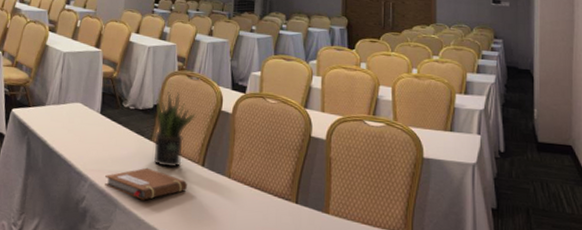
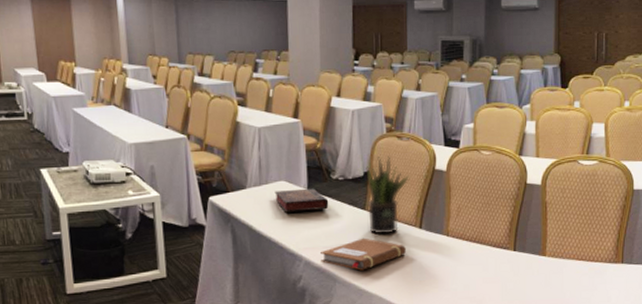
book: none [70,111,119,135] -> present [274,188,329,213]

